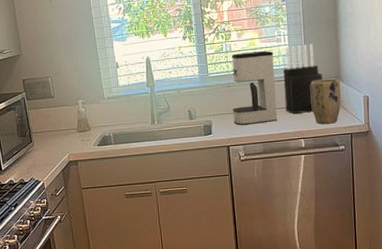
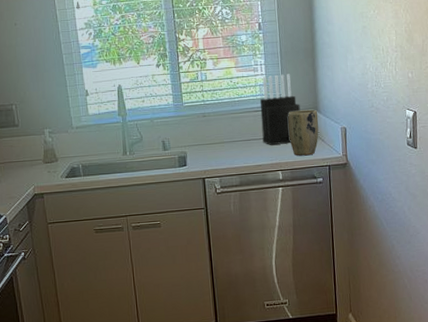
coffee maker: present [232,50,278,125] -> none [207,80,255,157]

